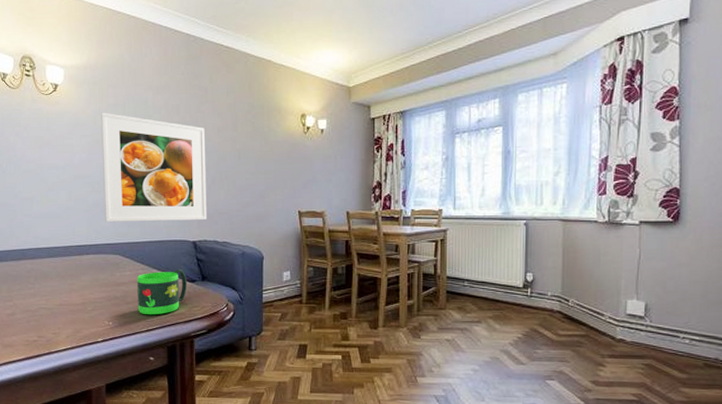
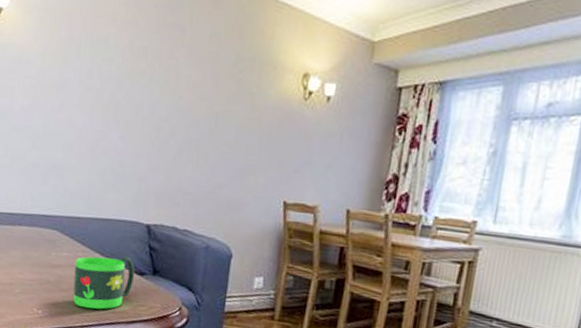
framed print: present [100,112,208,222] -> none [44,48,176,200]

